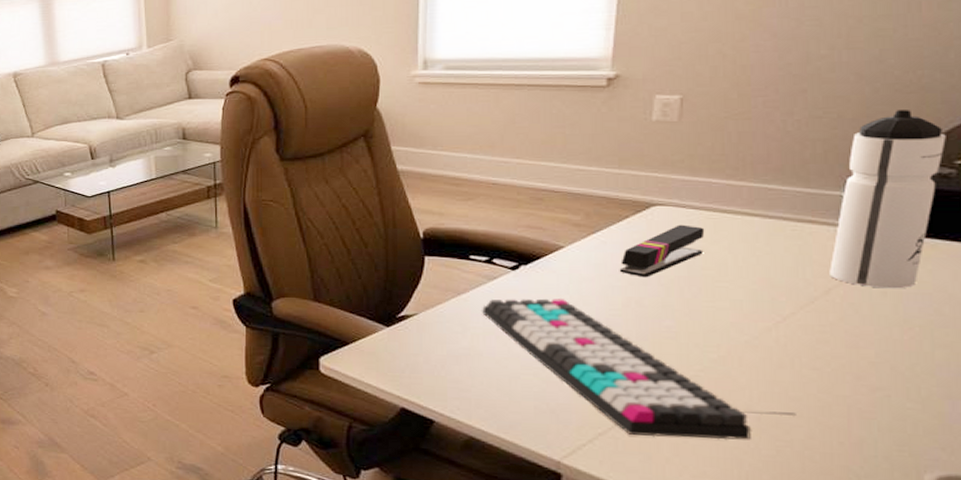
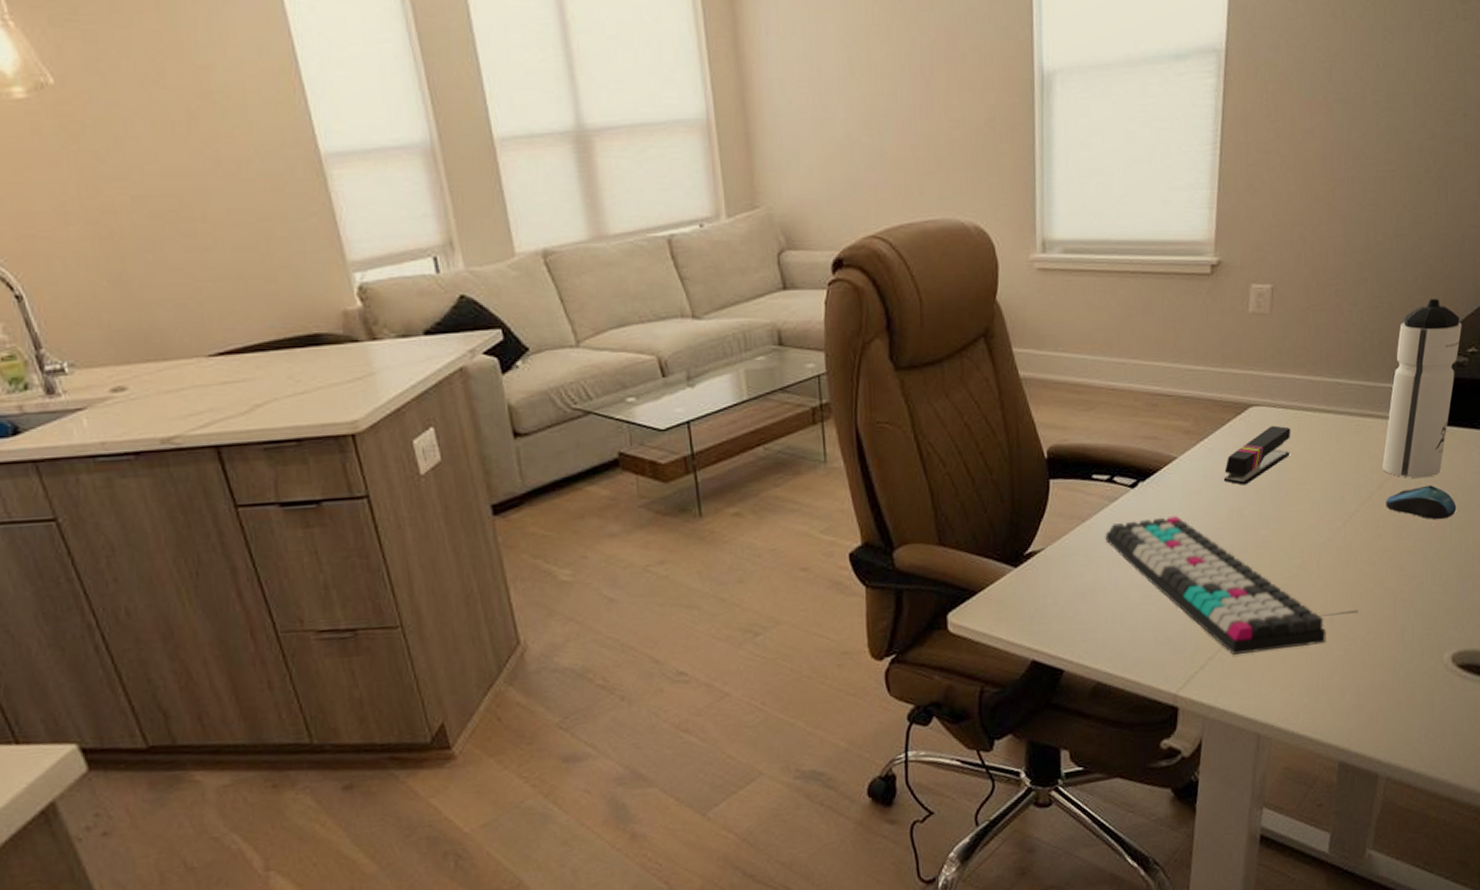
computer mouse: none [834,296,942,334] -> present [1386,485,1457,520]

